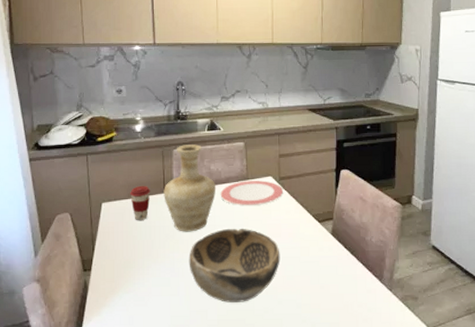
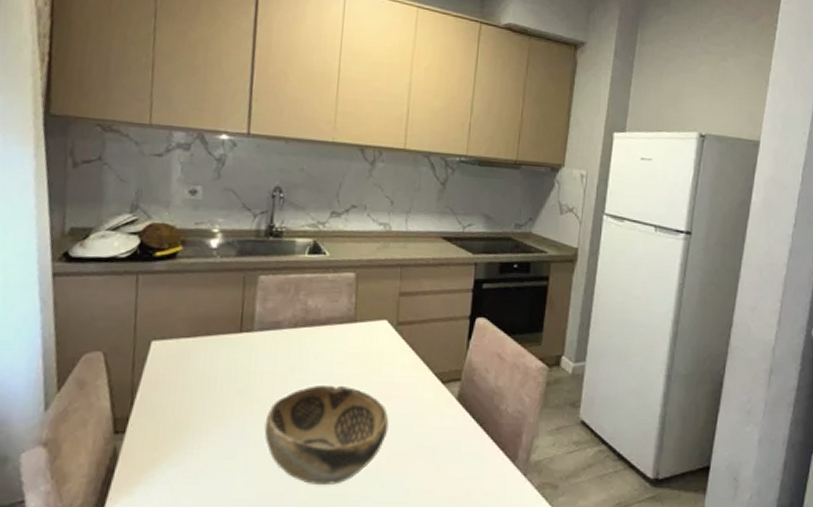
coffee cup: present [130,186,151,220] -> none [193,321,223,367]
vase: present [163,144,217,232] -> none [239,270,313,387]
plate: present [220,180,284,206] -> none [316,323,401,358]

